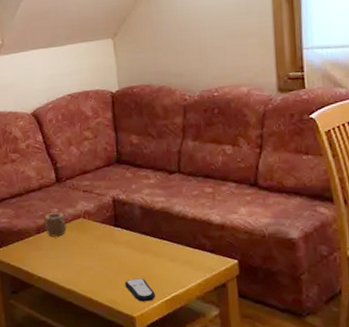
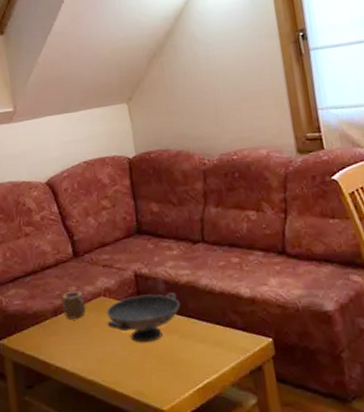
decorative bowl: none [85,217,154,260] -> present [106,292,180,343]
remote control: present [125,278,155,302] -> none [152,364,186,392]

